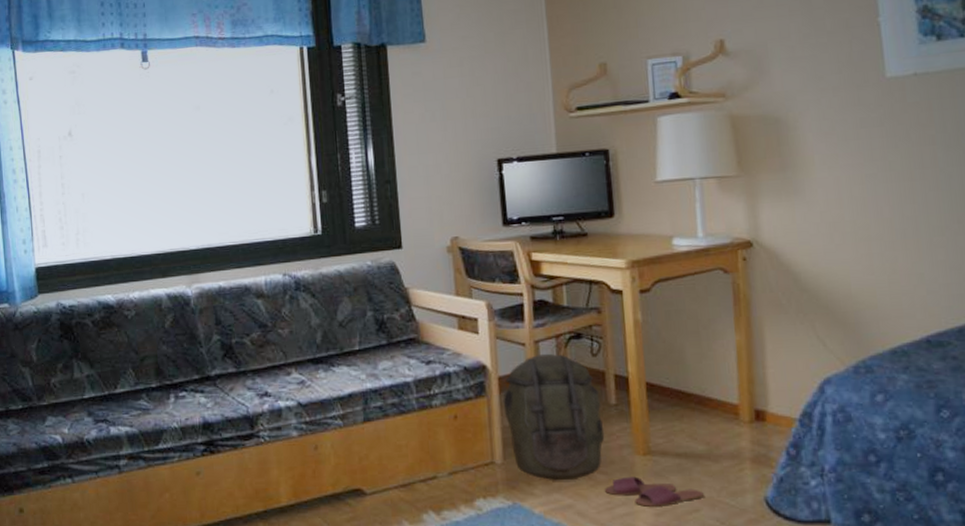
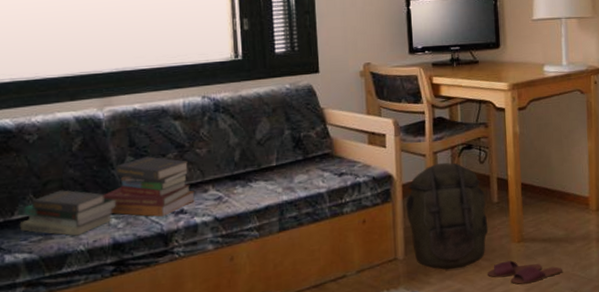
books: none [121,366,205,413] -> present [19,189,116,236]
books: none [193,335,279,399] -> present [103,156,195,218]

